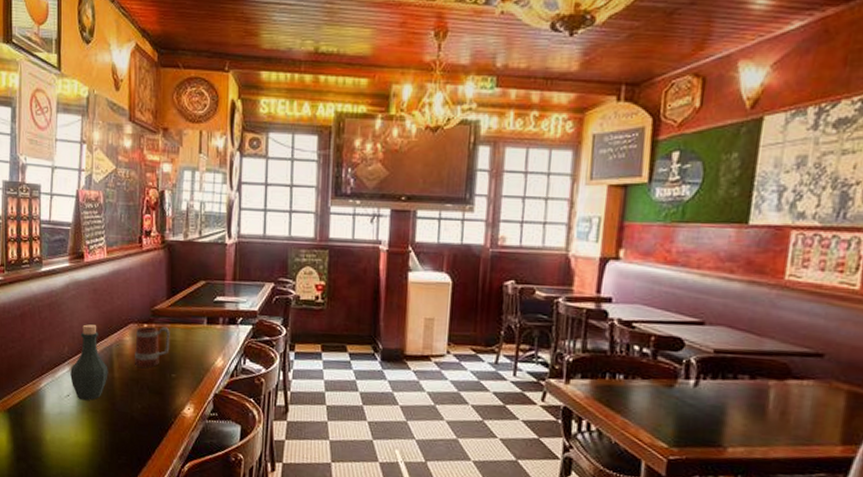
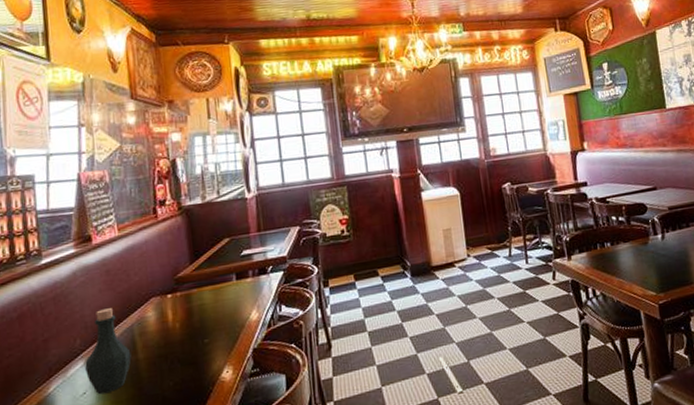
beer mug: present [135,326,170,368] -> none [159,292,199,341]

